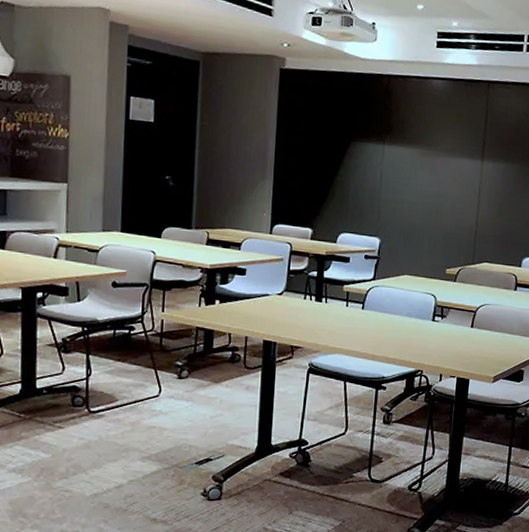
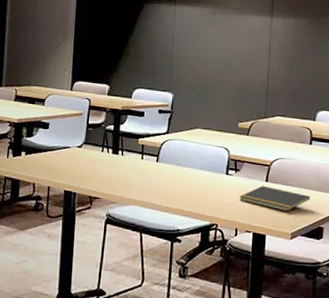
notepad: none [444,331,513,356] -> present [239,185,311,212]

